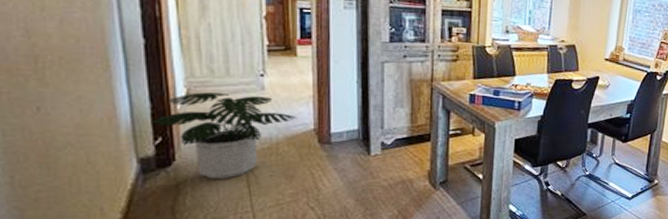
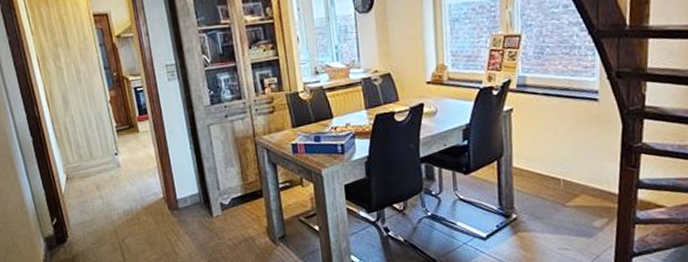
potted plant: present [151,92,298,179] -> none [47,173,149,251]

